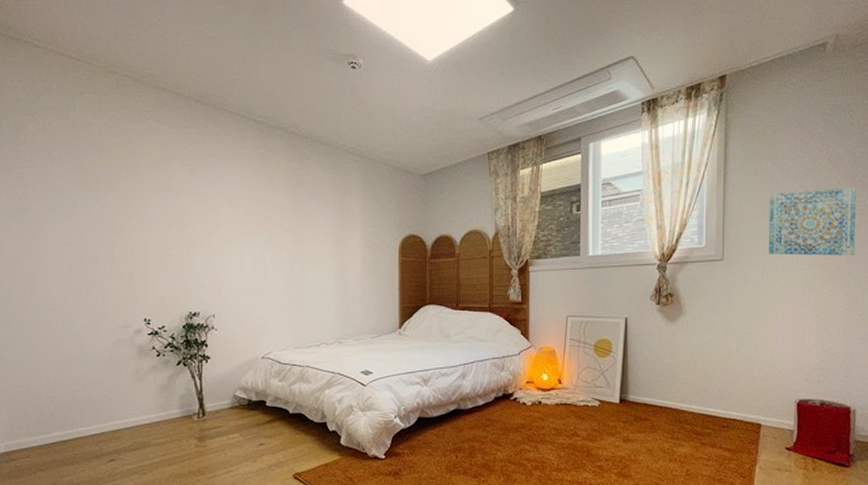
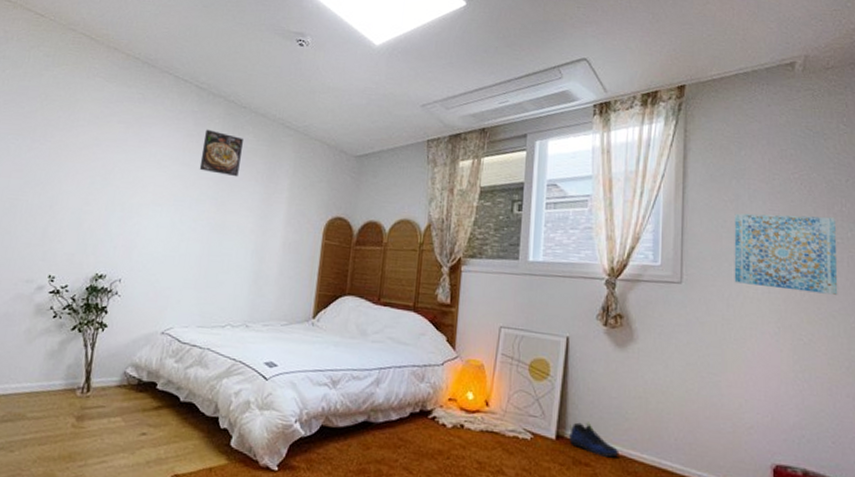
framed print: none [270,163,310,207] -> present [199,129,243,177]
sneaker: none [631,386,673,412] -> present [569,422,620,458]

